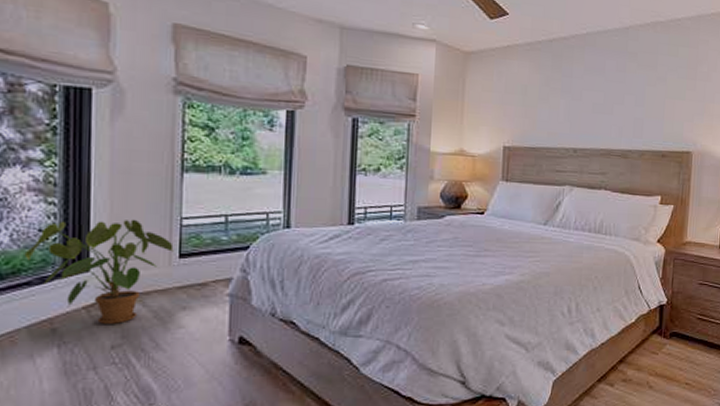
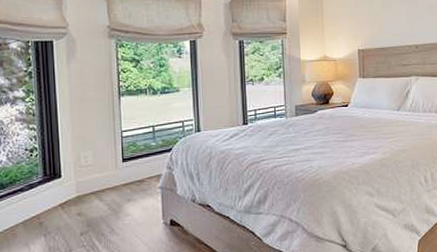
house plant: present [24,219,174,324] -> none [17,135,118,216]

